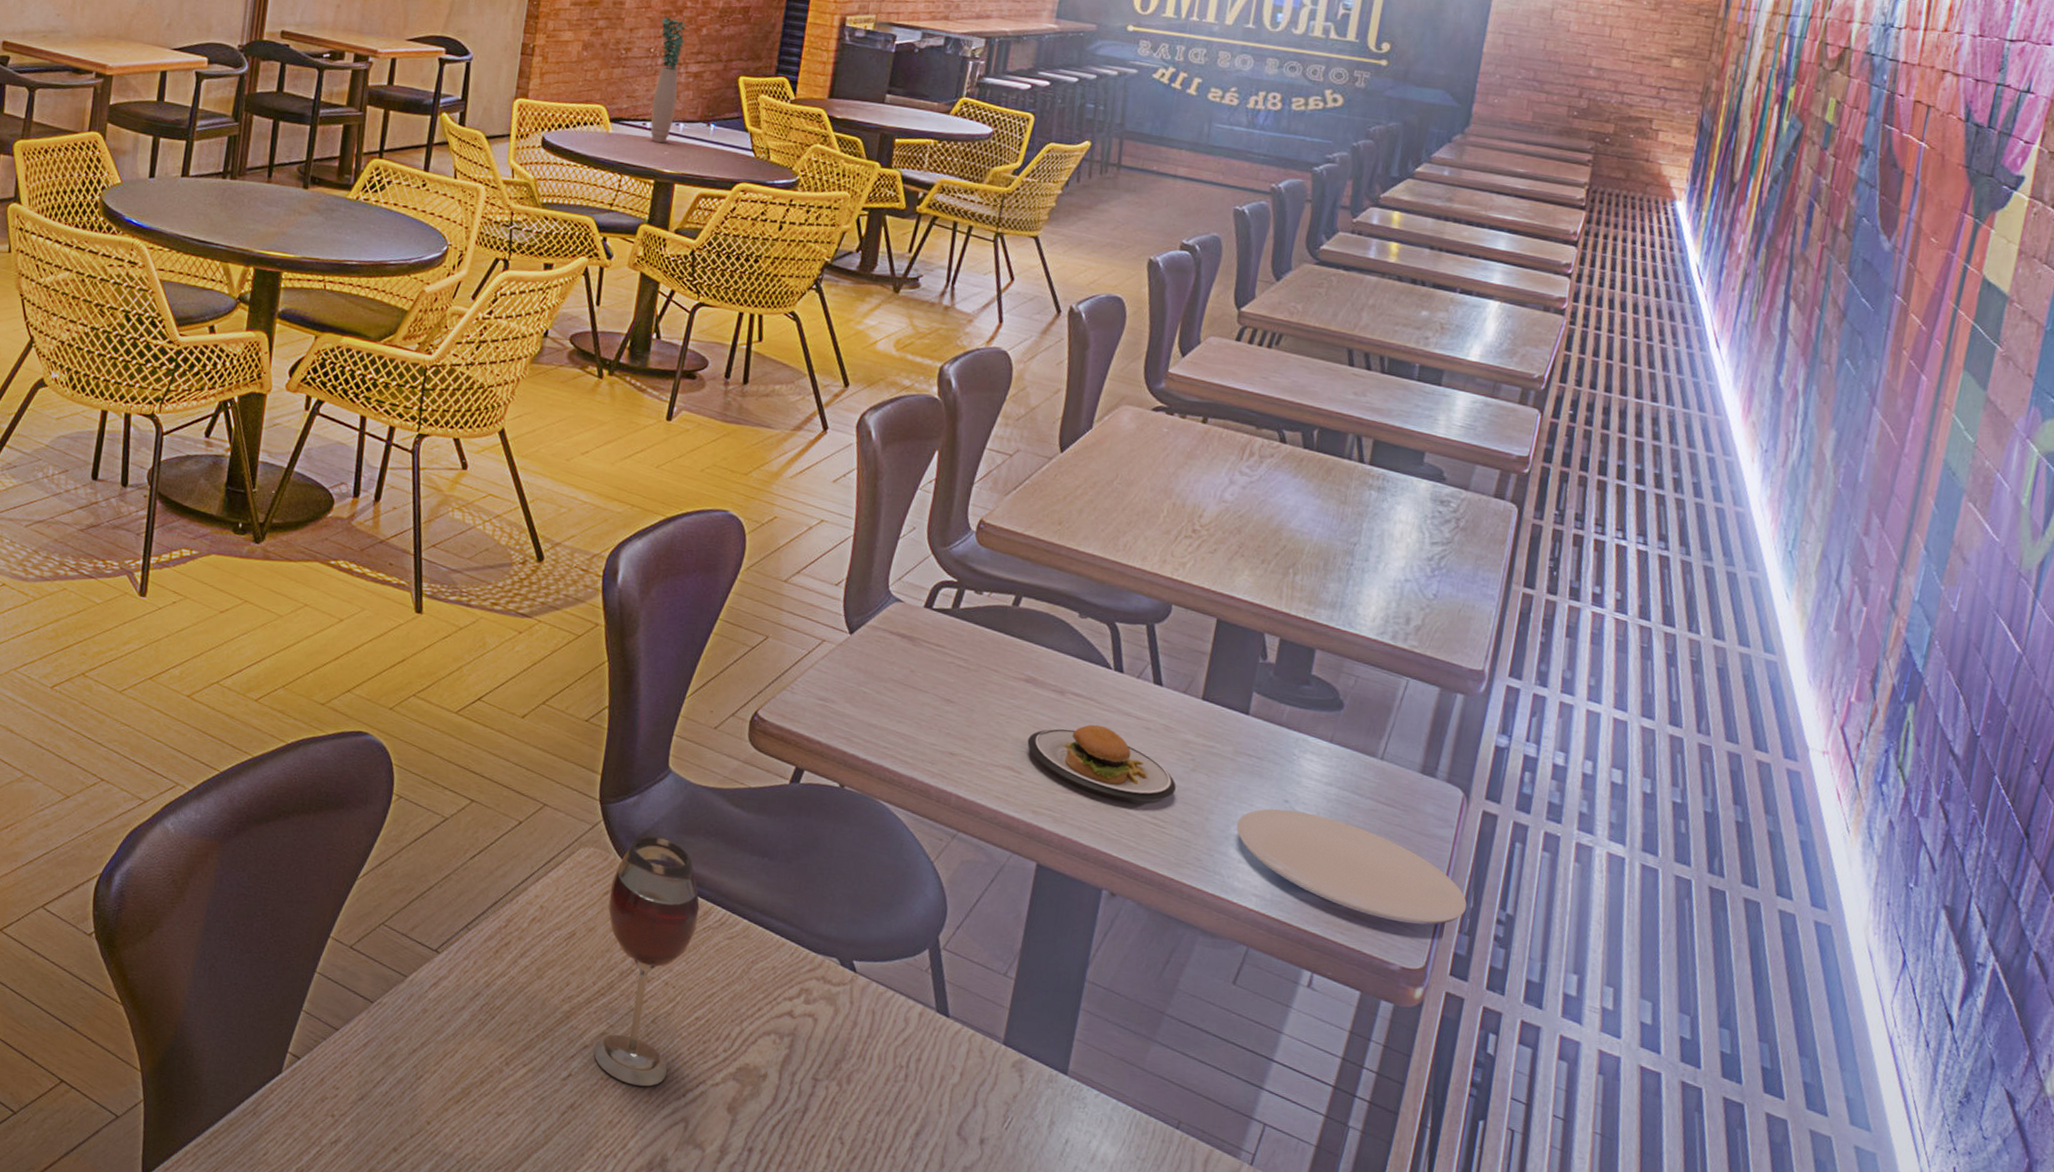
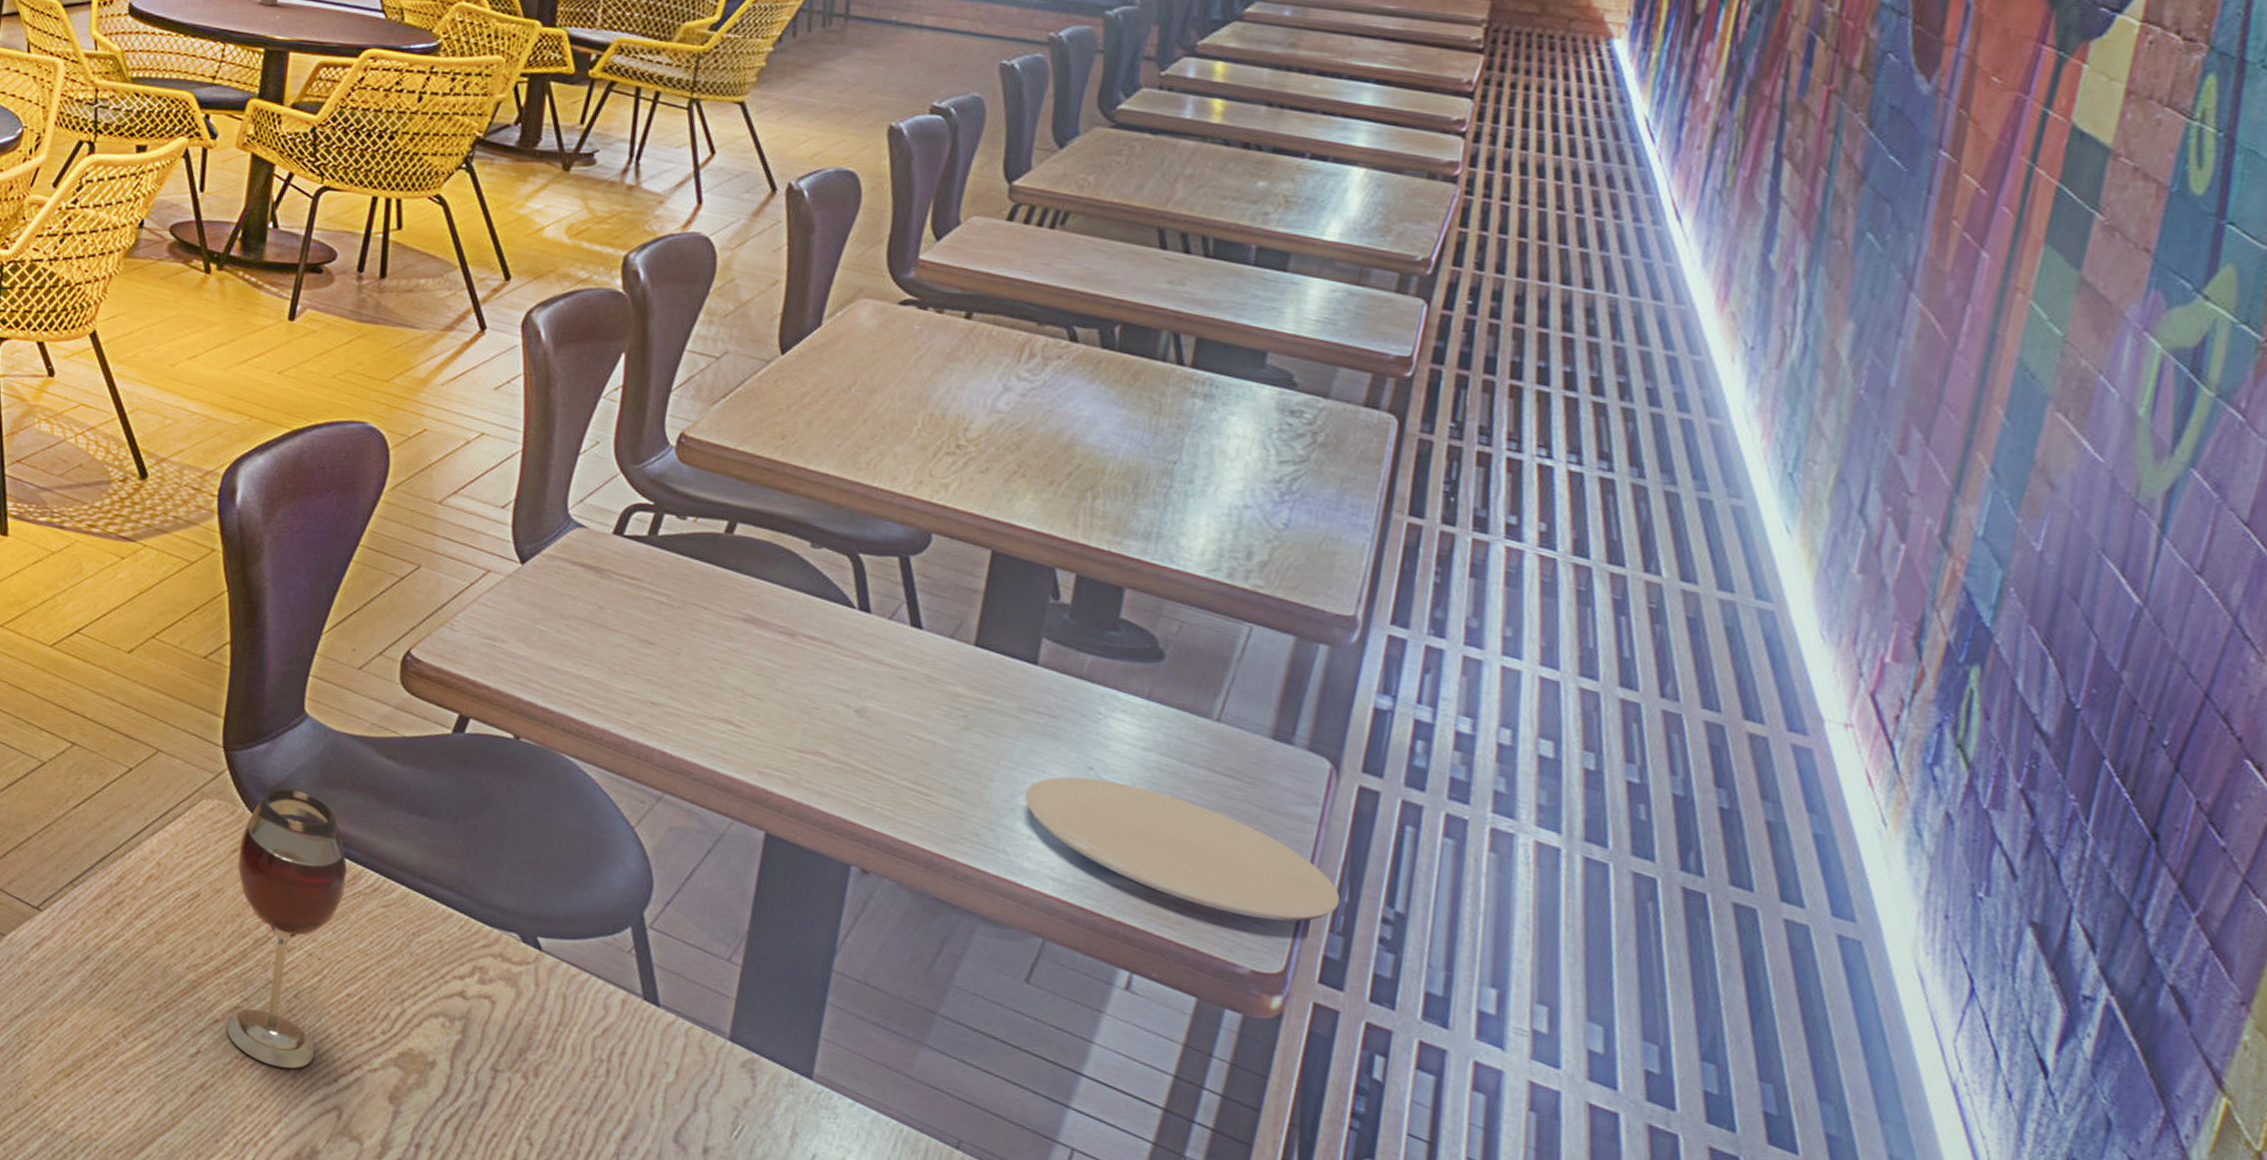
burger: present [1027,724,1176,805] -> none [748,672,944,768]

